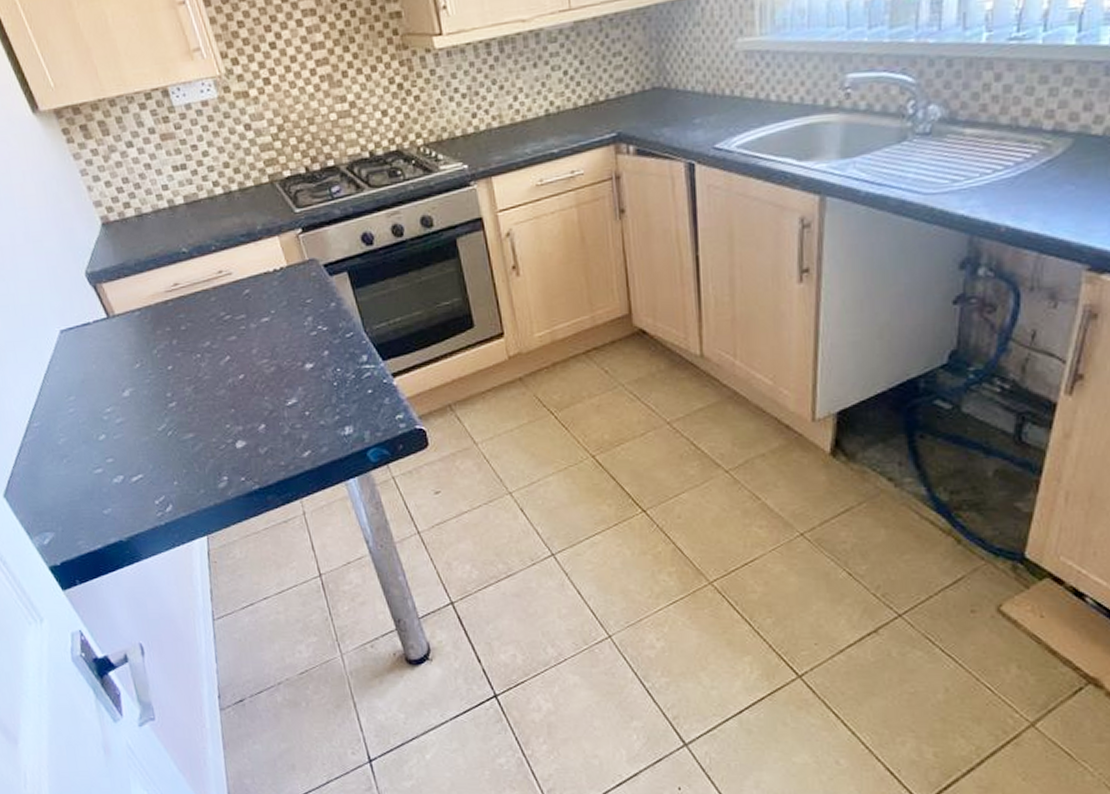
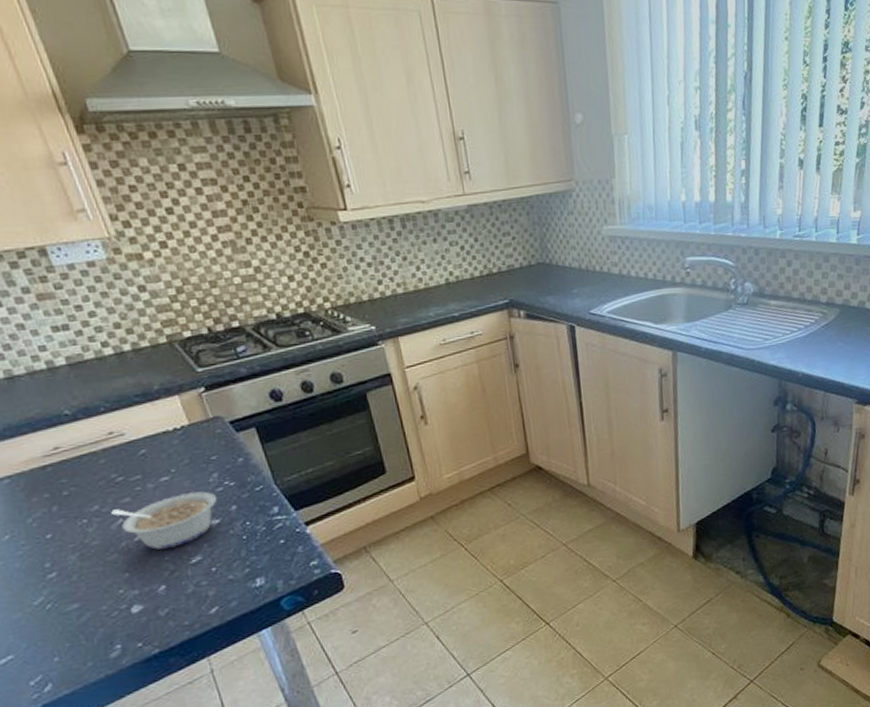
legume: none [220,334,312,389] -> present [111,491,218,550]

